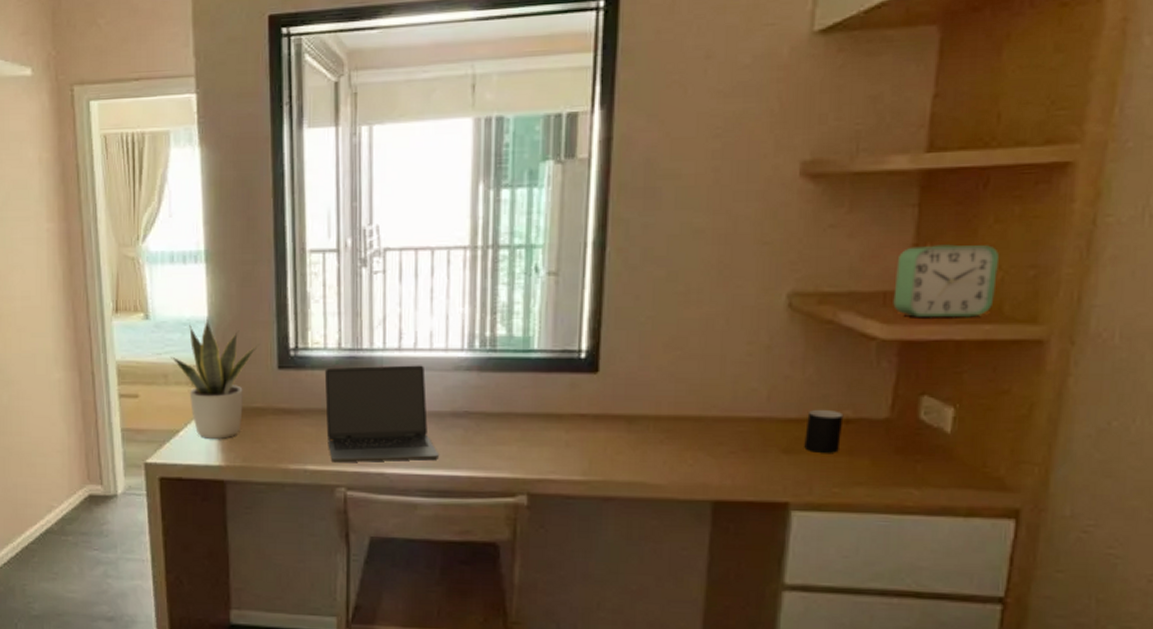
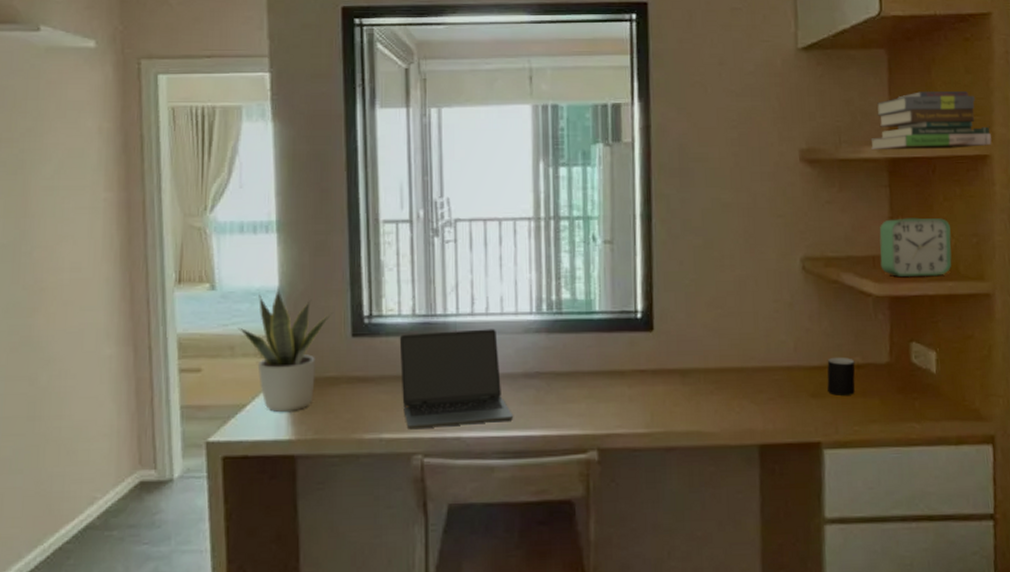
books: none [900,77,1080,159] -> present [870,91,992,149]

